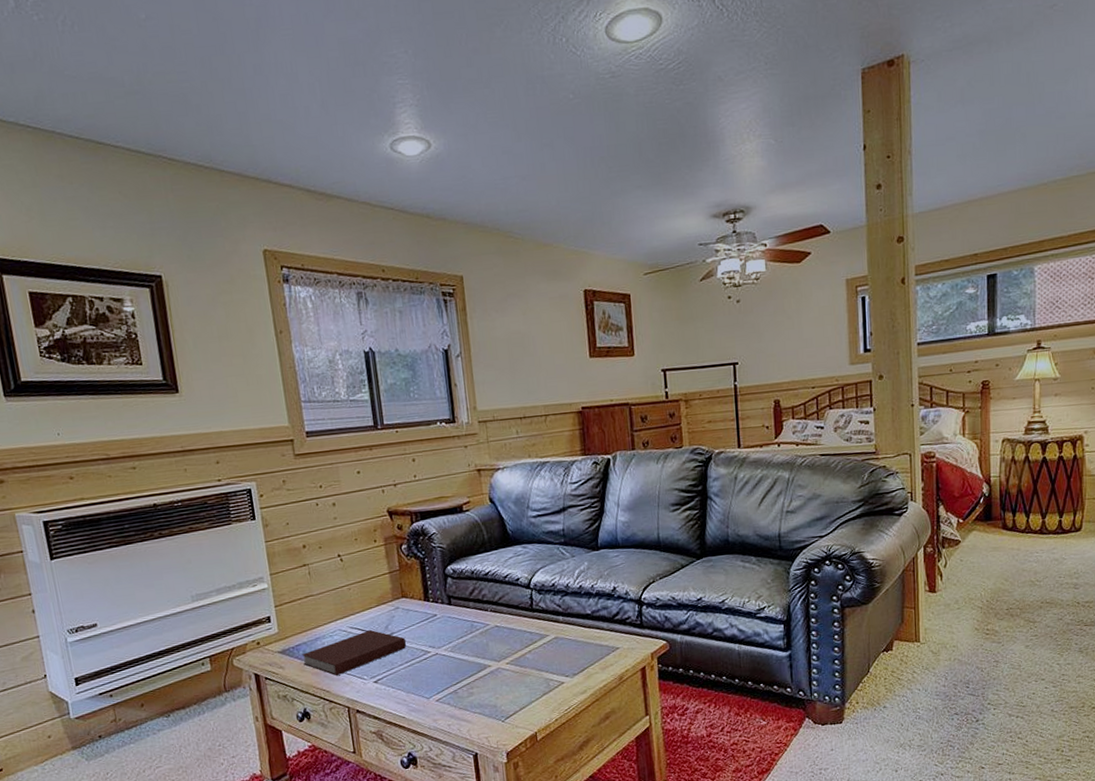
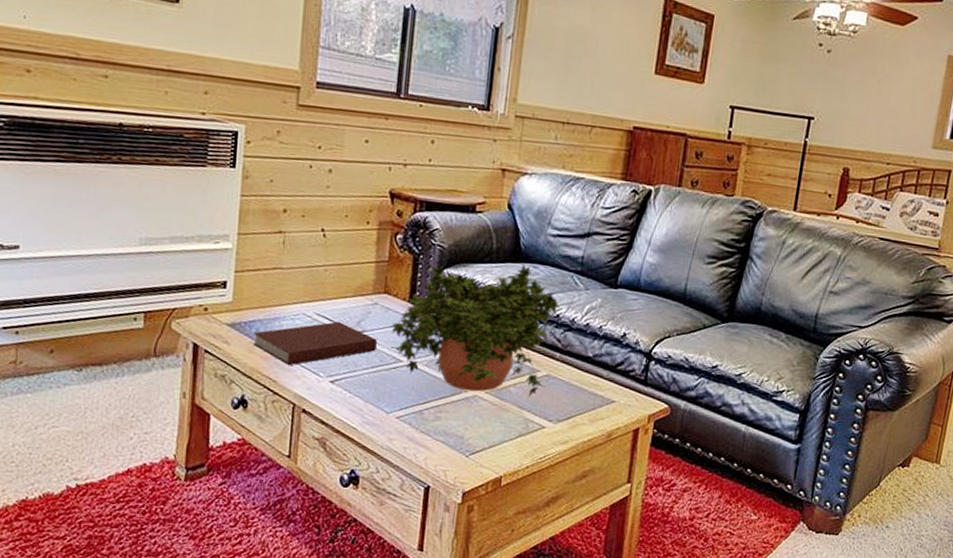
potted plant: none [414,547,558,666] -> present [390,264,560,398]

